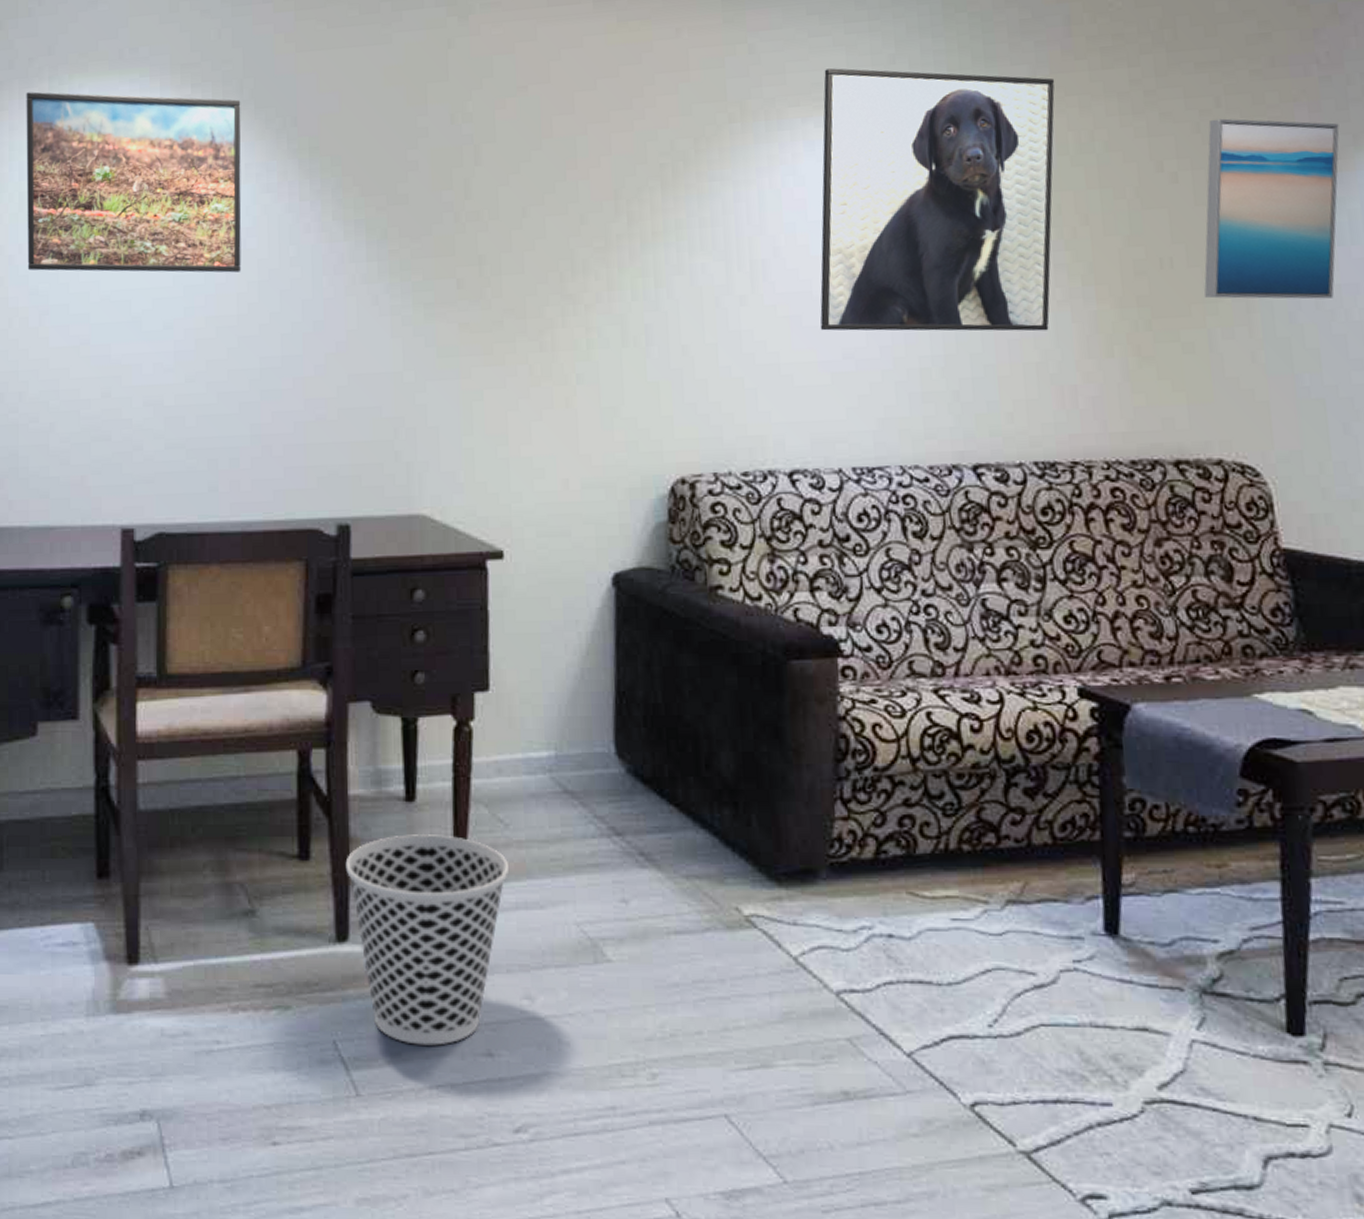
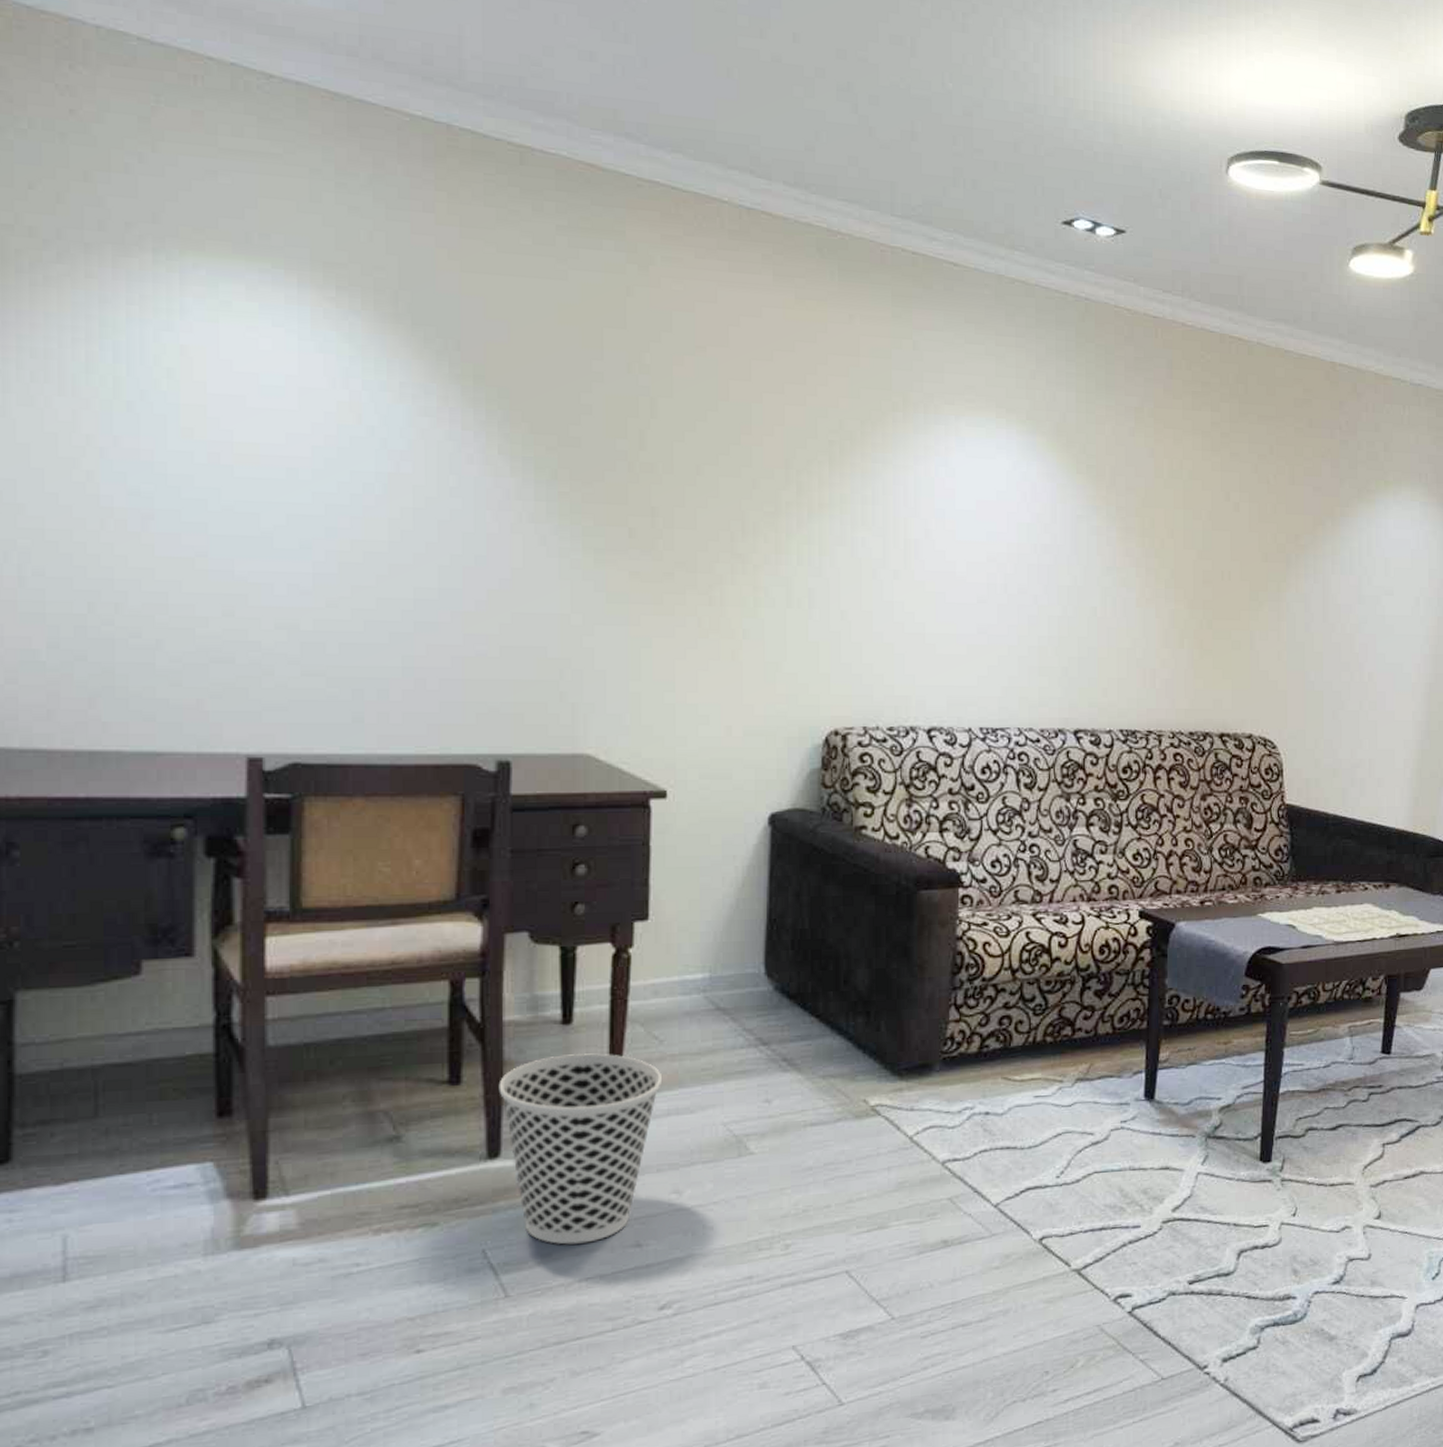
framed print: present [26,91,242,273] -> none [122,262,396,497]
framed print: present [820,68,1055,332] -> none [960,374,1157,623]
wall art: present [1203,118,1340,299] -> none [1249,463,1350,615]

